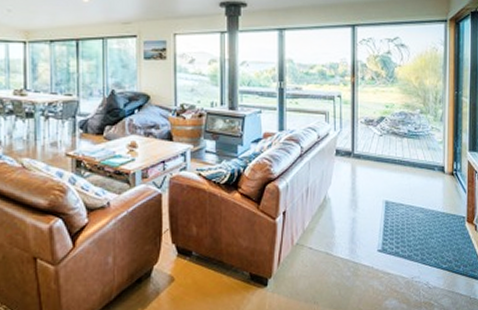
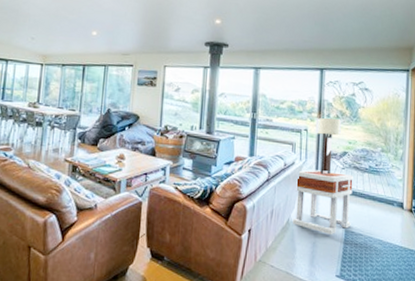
side table: none [330,139,392,209] -> present [293,170,353,235]
table lamp: none [349,80,377,144] -> present [315,117,341,175]

